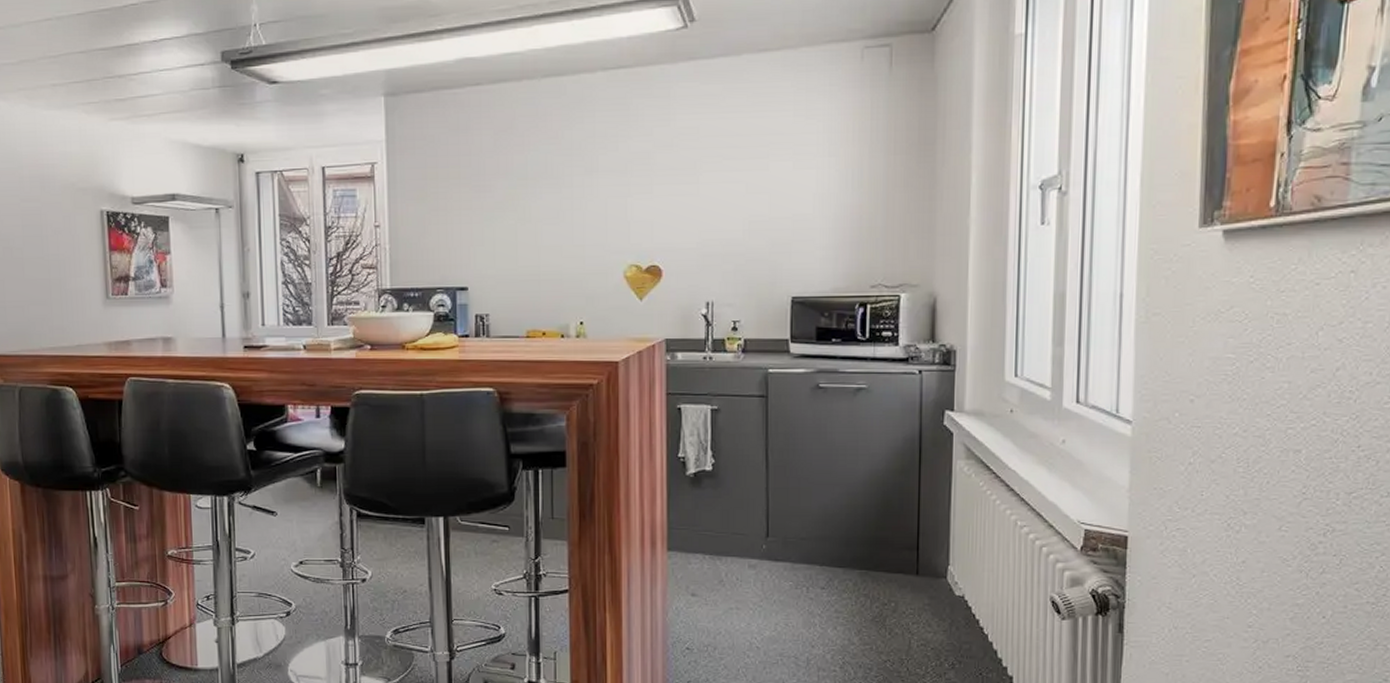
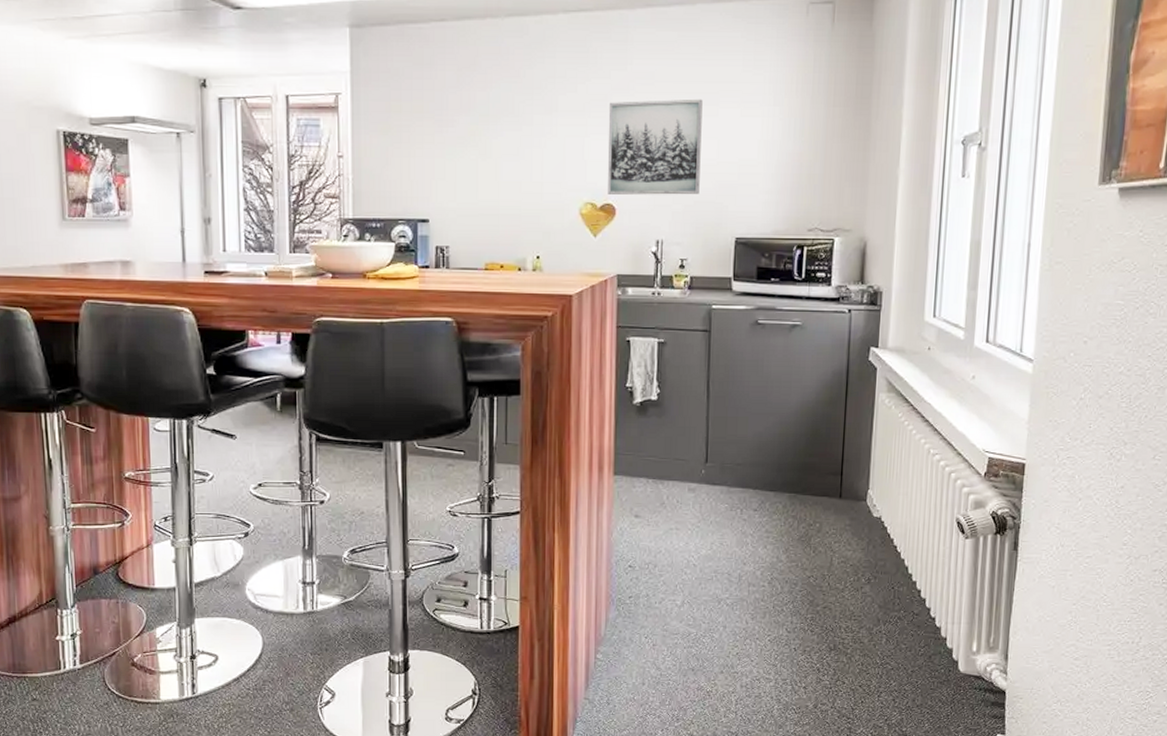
wall art: none [652,152,752,256] -> present [608,99,703,195]

